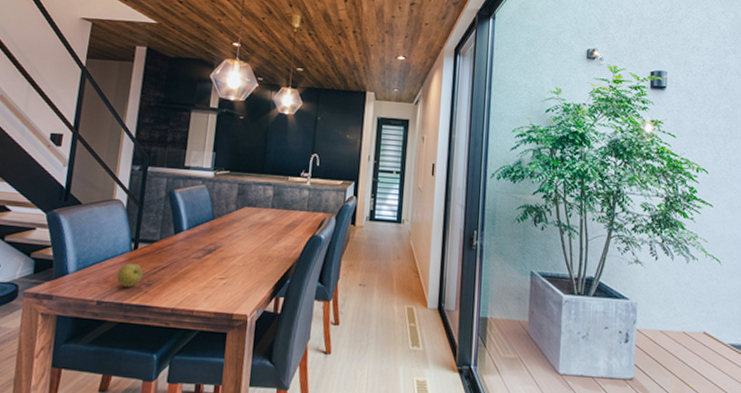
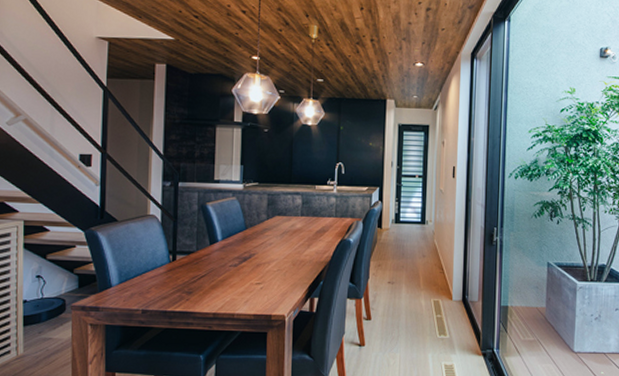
fruit: present [116,263,143,288] -> none [158,274,183,296]

